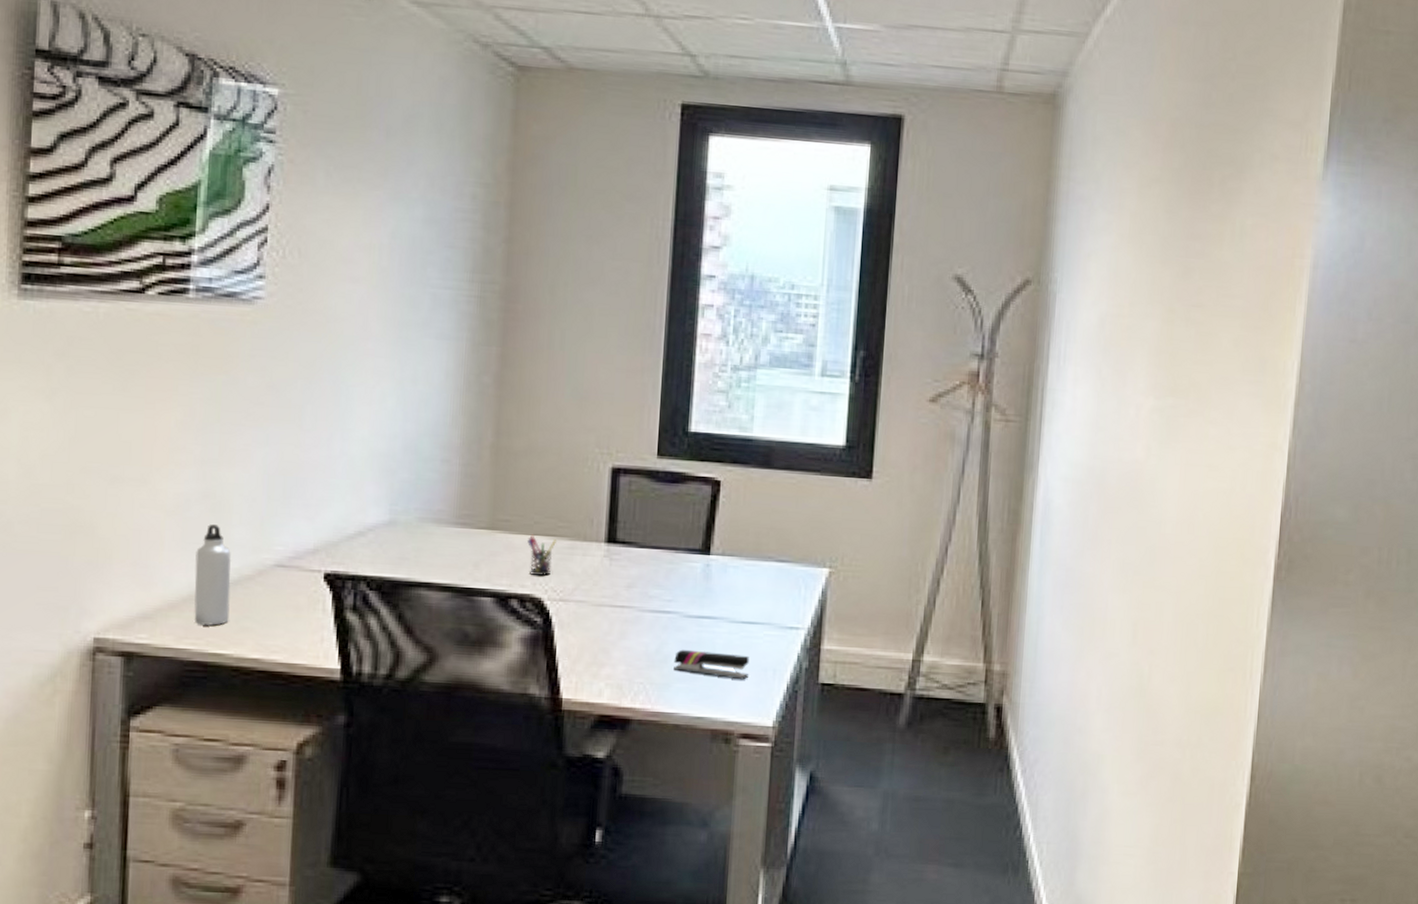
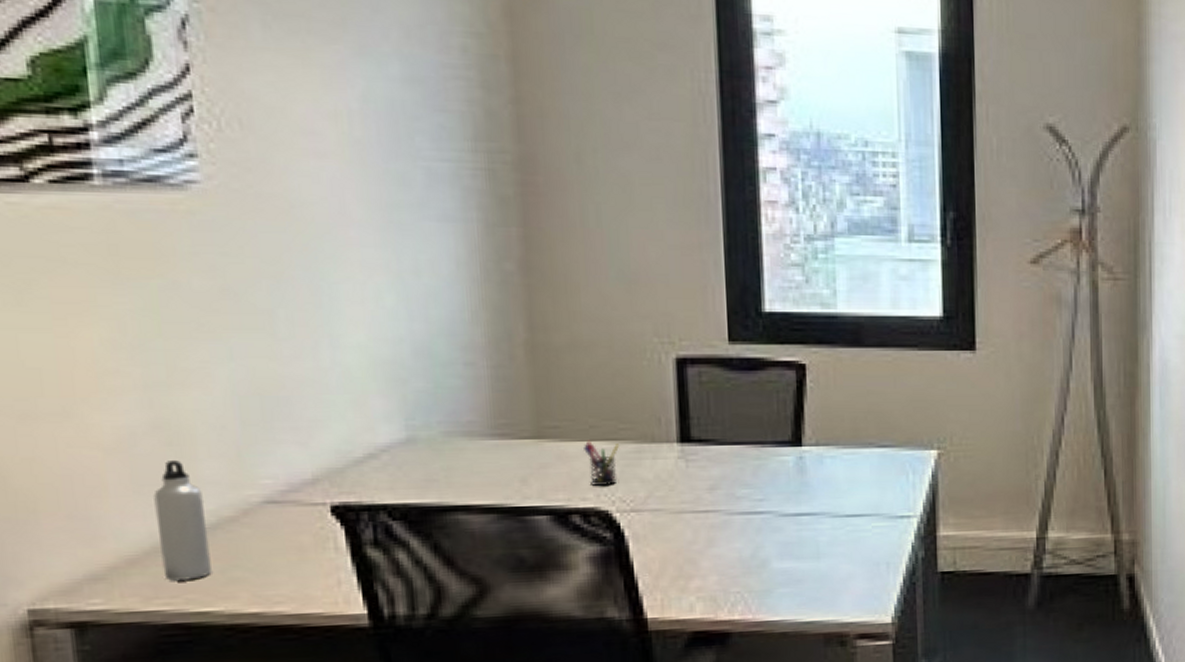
stapler: present [674,649,750,680] -> none [773,550,861,578]

